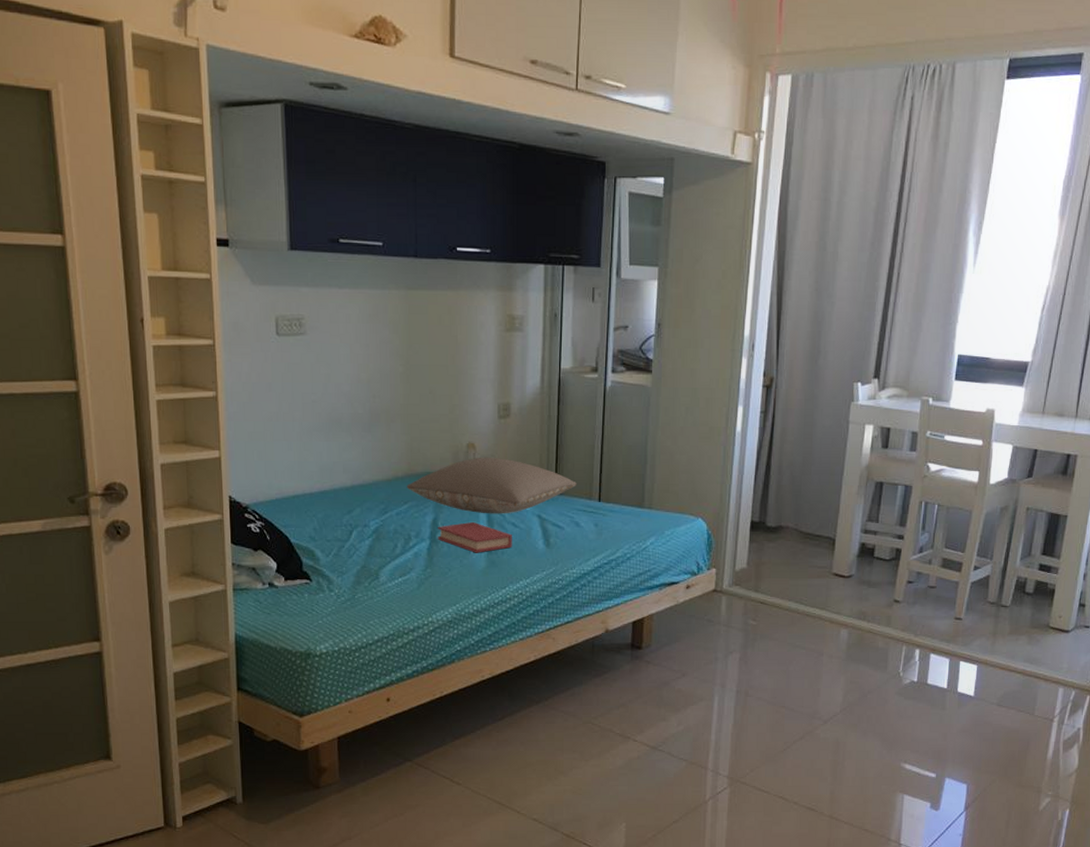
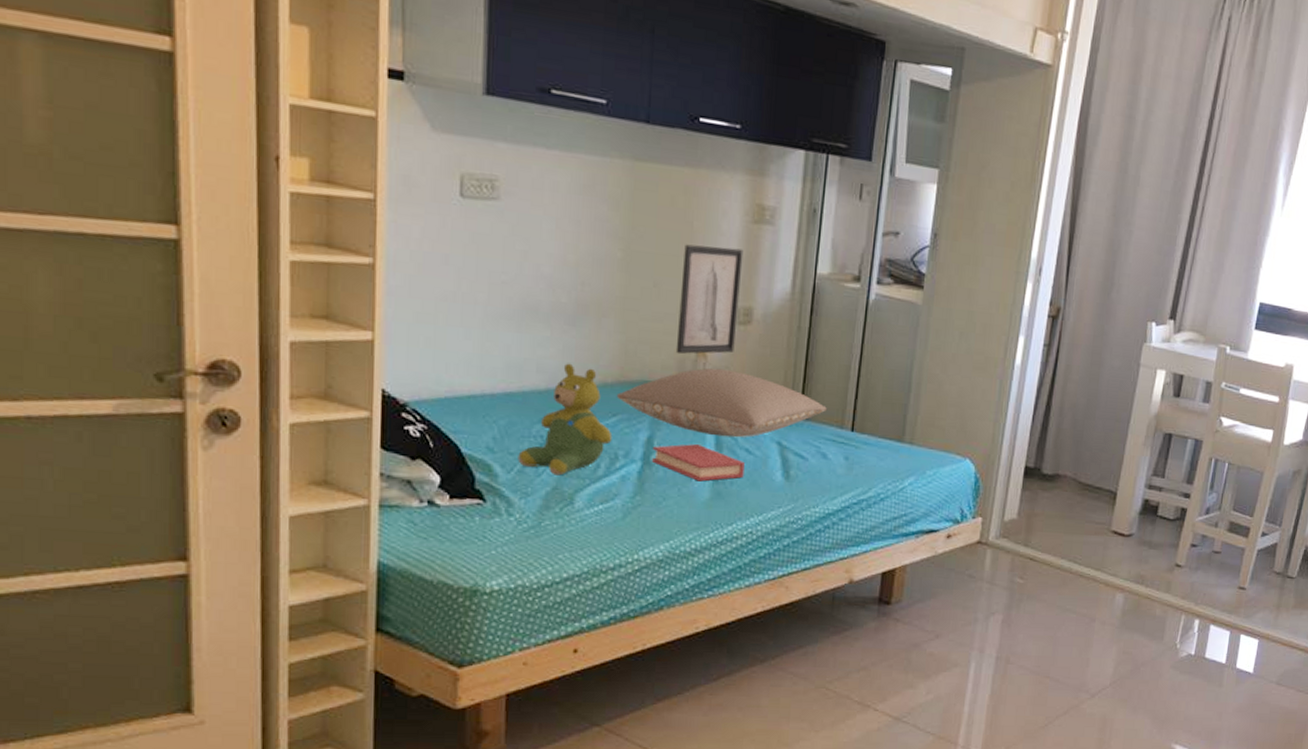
teddy bear: none [334,463,405,556] -> present [518,363,613,476]
wall art: none [450,354,500,448] -> present [675,244,744,354]

